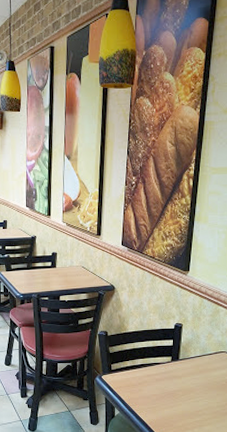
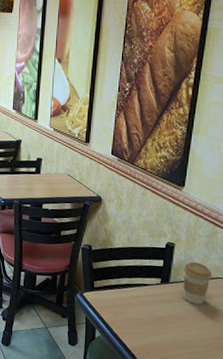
coffee cup: none [192,339,217,377] -> present [183,261,213,305]

